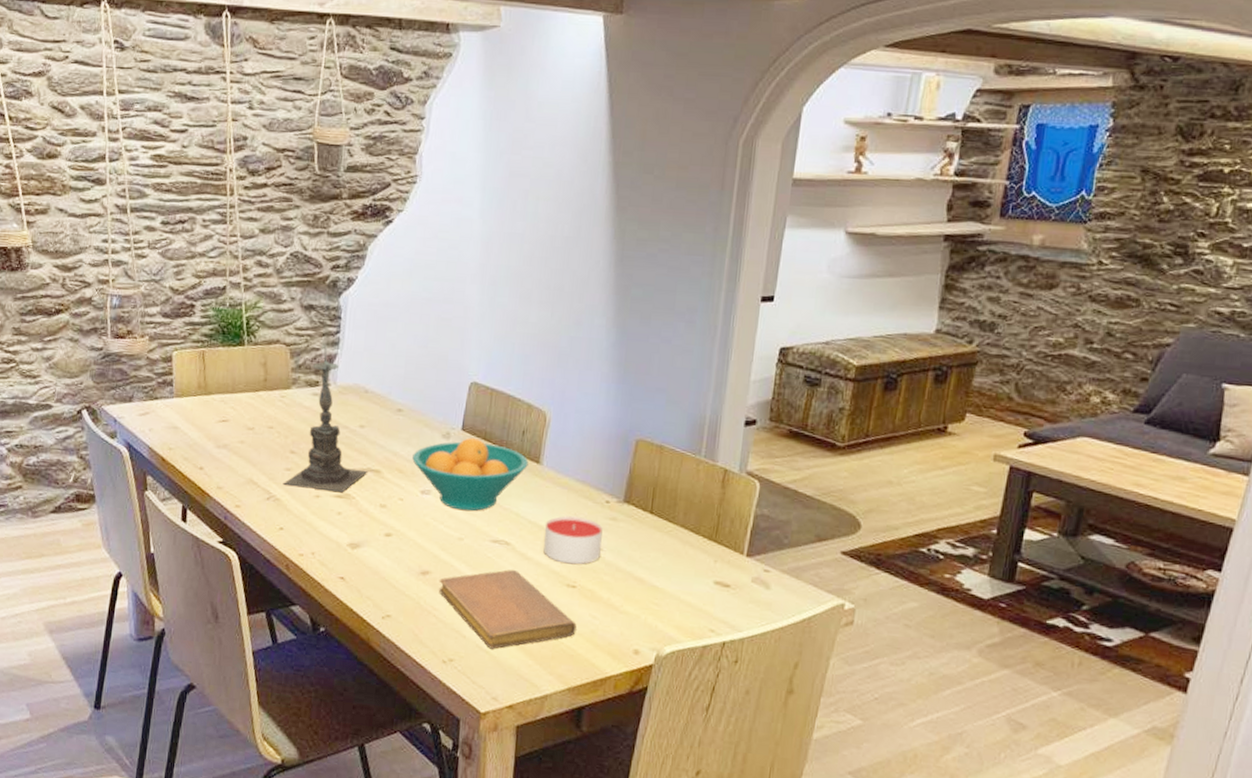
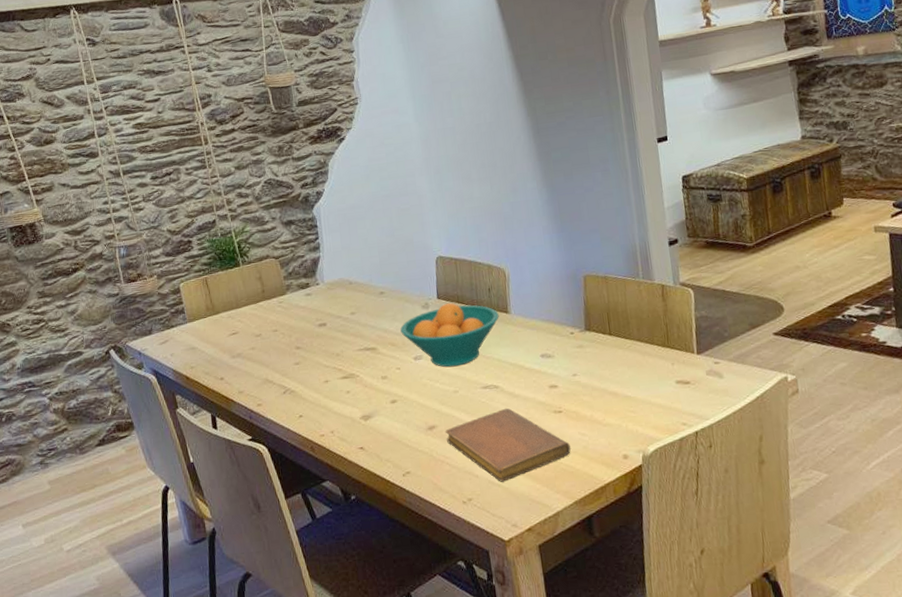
candle holder: present [282,344,369,493] -> none [294,251,366,378]
candle: present [543,516,603,565] -> none [524,350,576,394]

